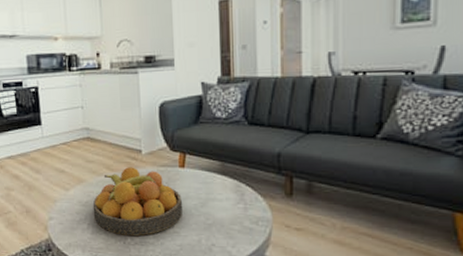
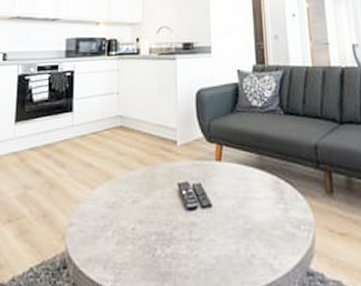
fruit bowl: present [92,167,184,237] -> none [120,160,220,247]

